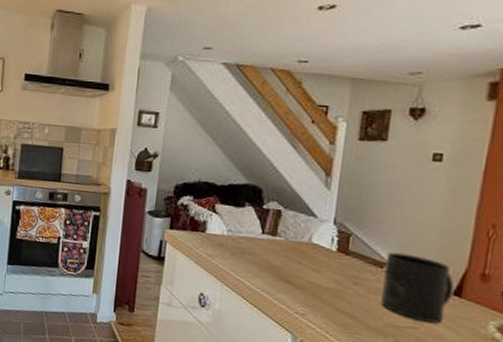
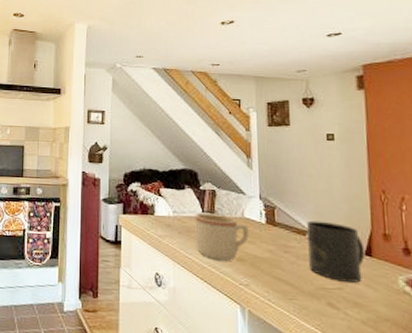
mug: none [249,233,315,288] -> present [194,212,249,261]

